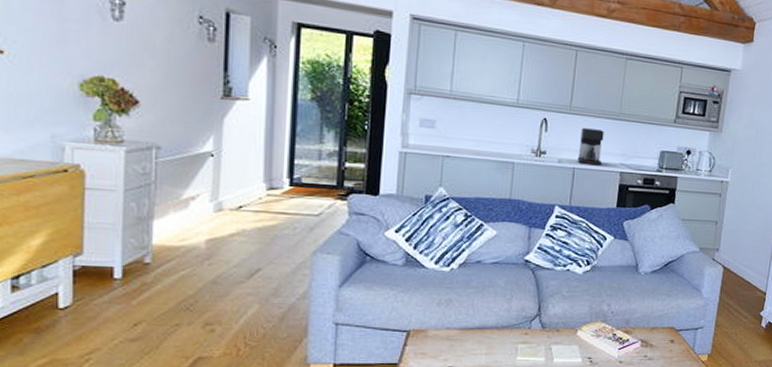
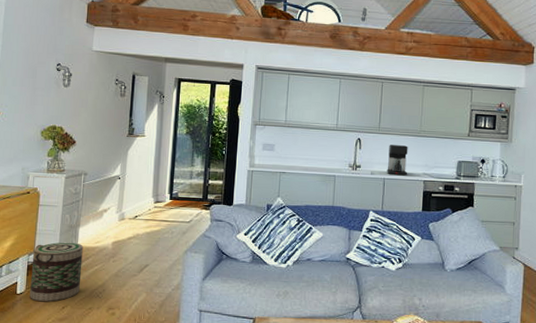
basket: none [80,239,161,318] -> present [30,242,83,302]

